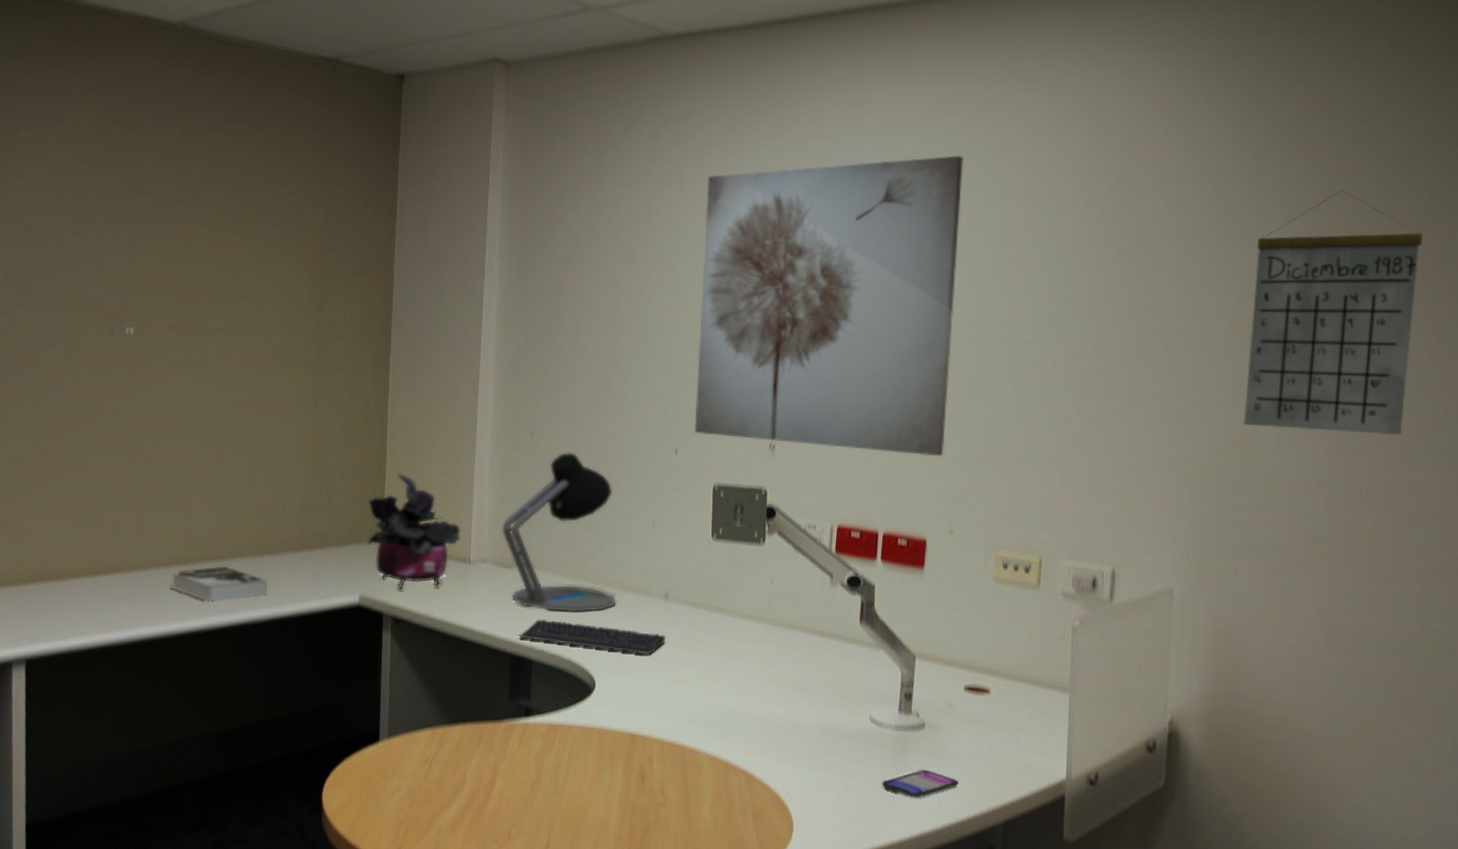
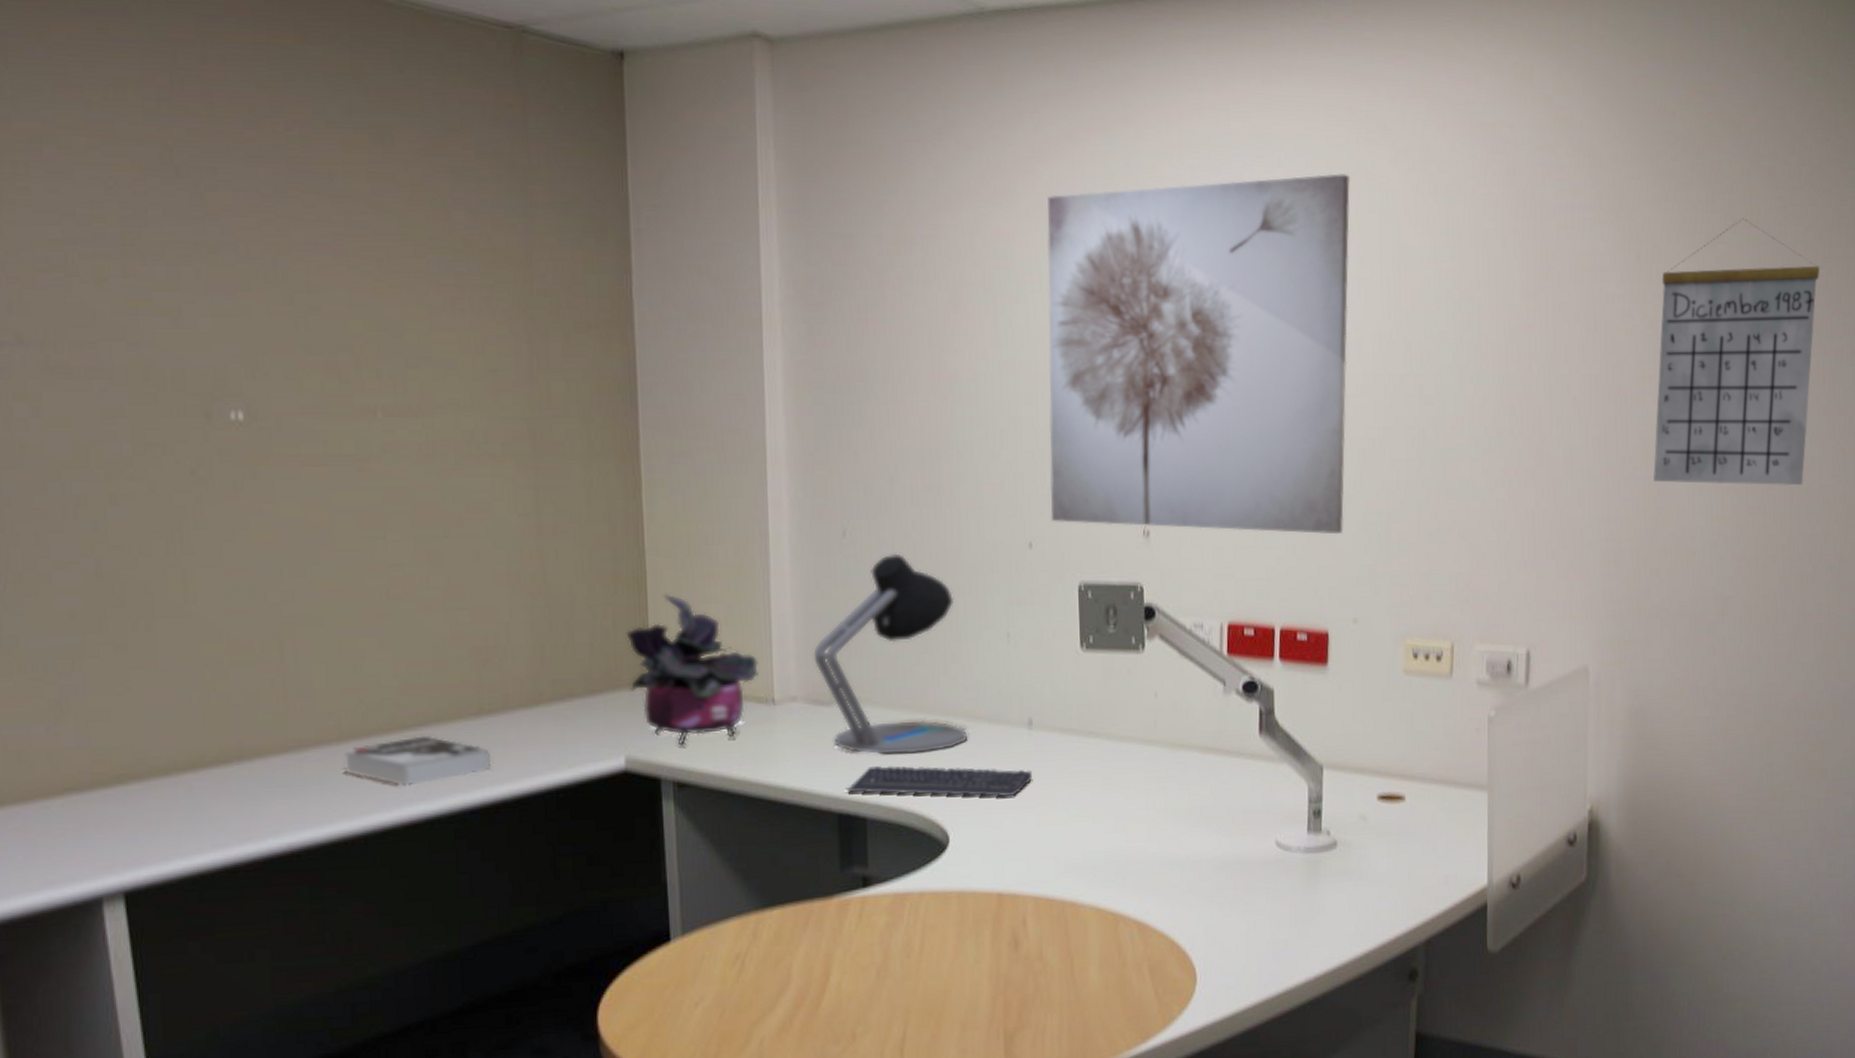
smartphone: present [881,770,959,798] -> none [1292,894,1376,927]

